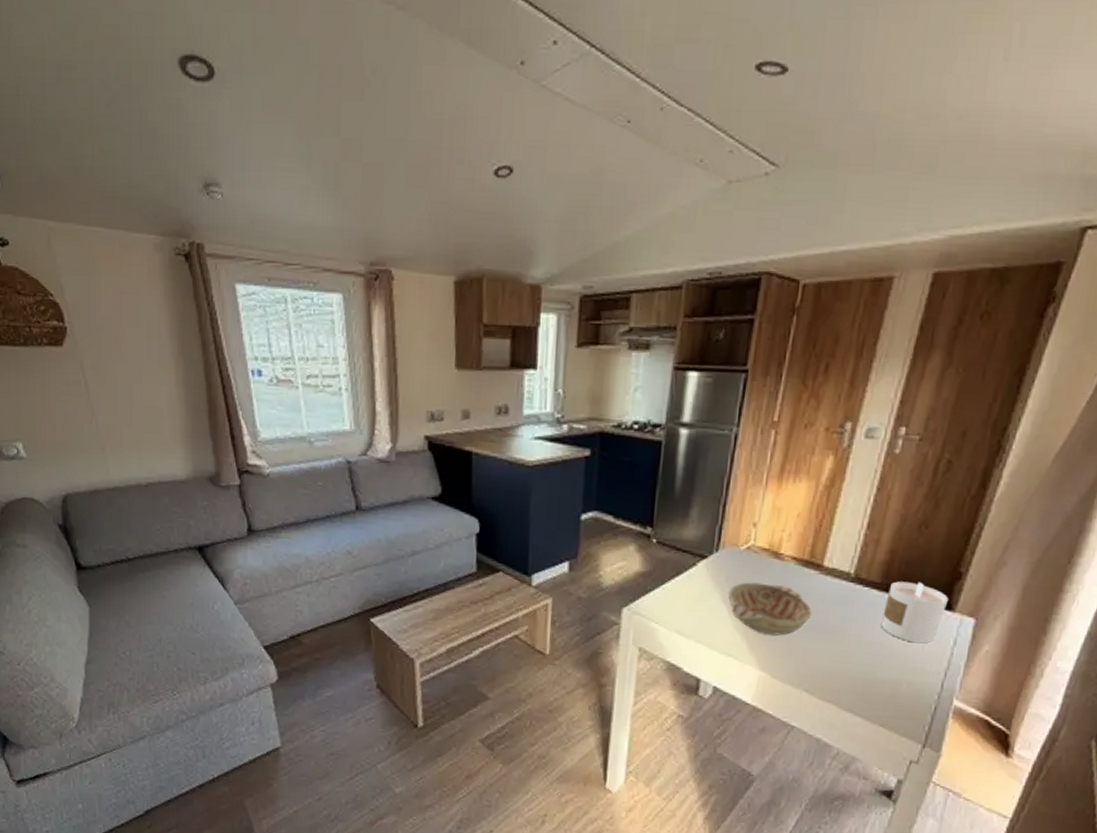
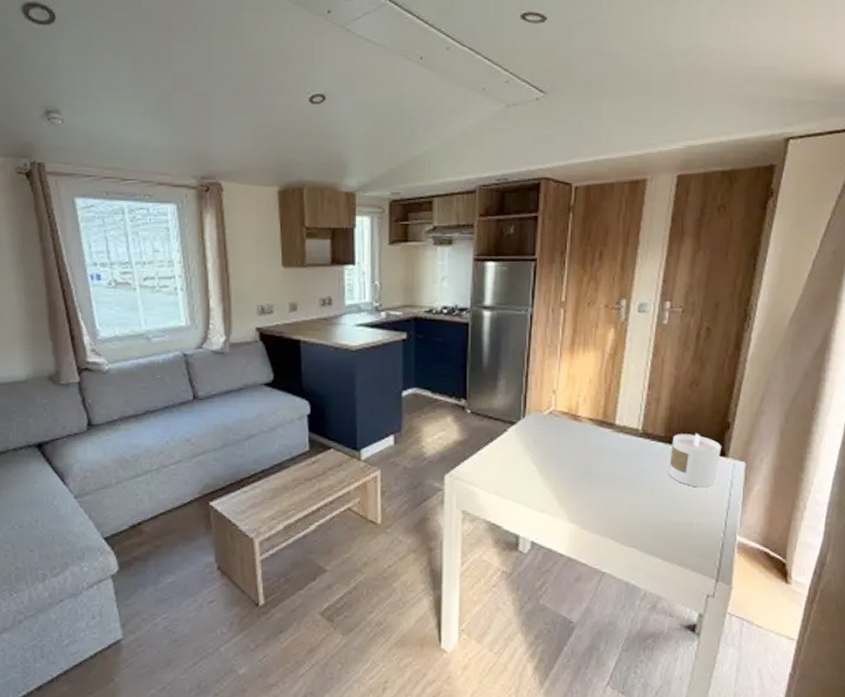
decorative bowl: present [728,582,812,636] -> none [537,443,610,490]

